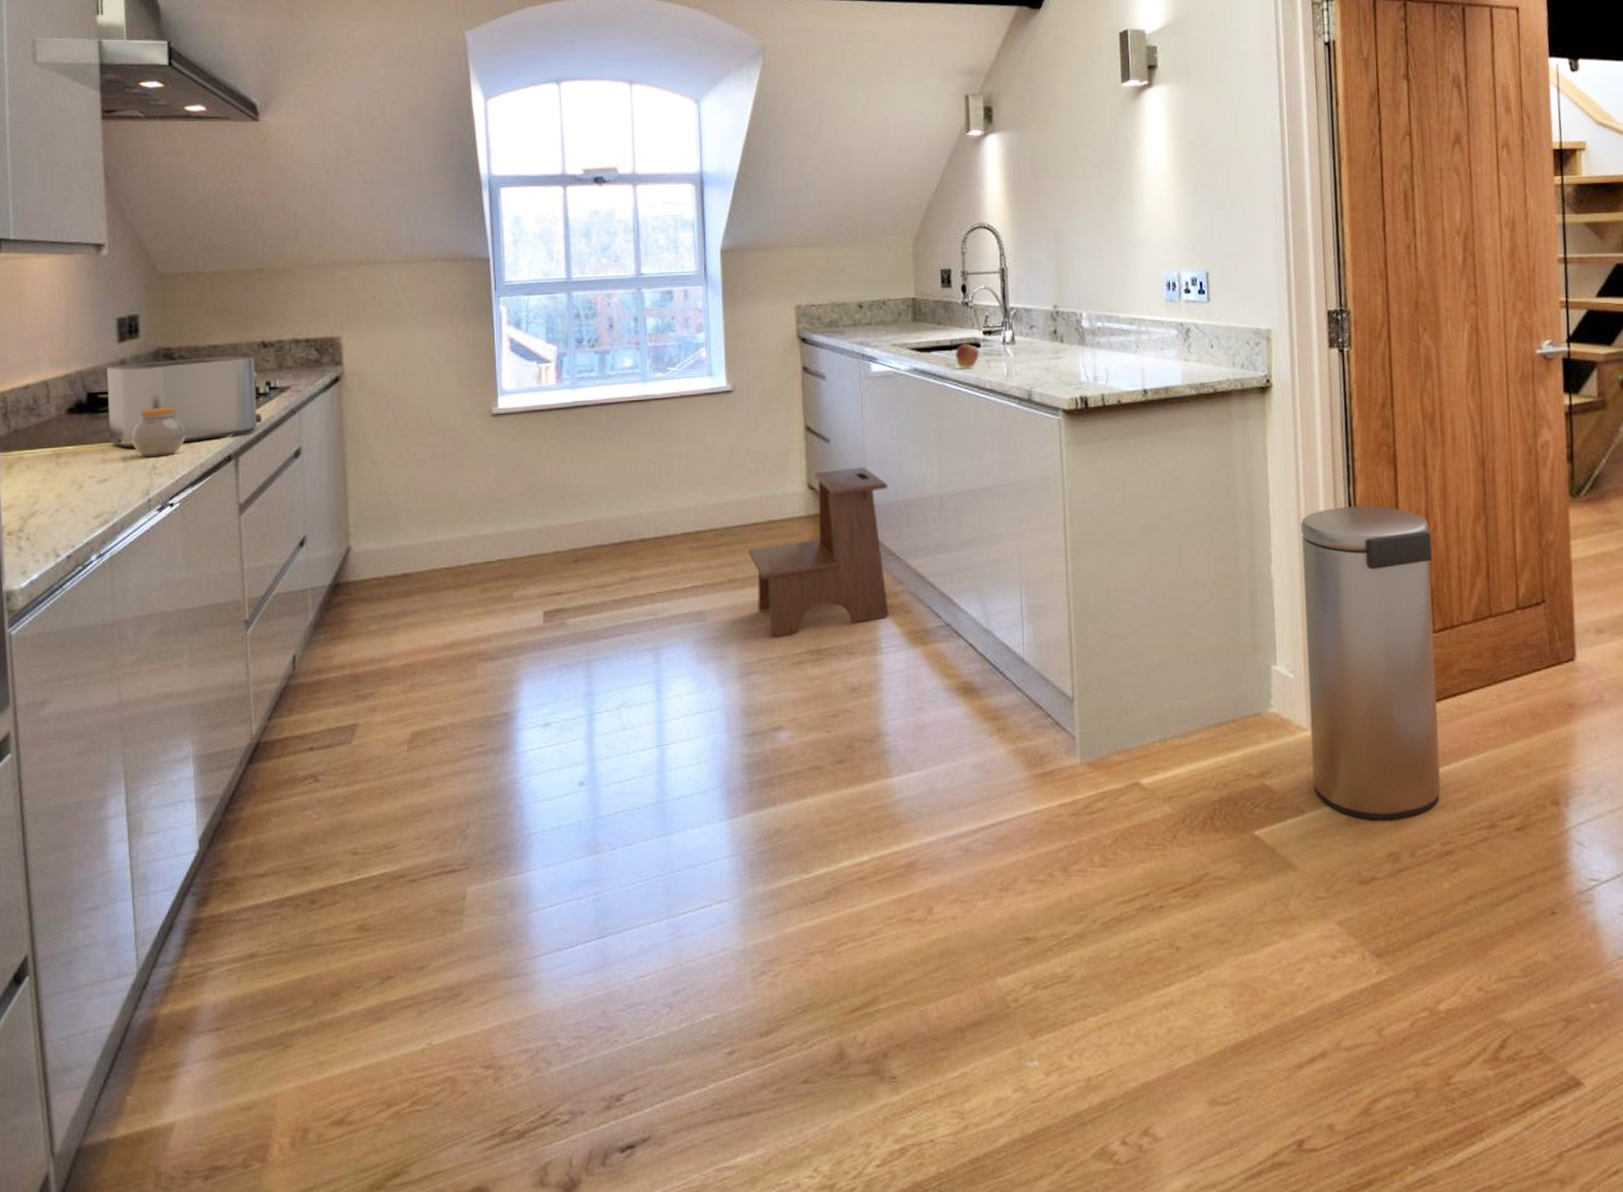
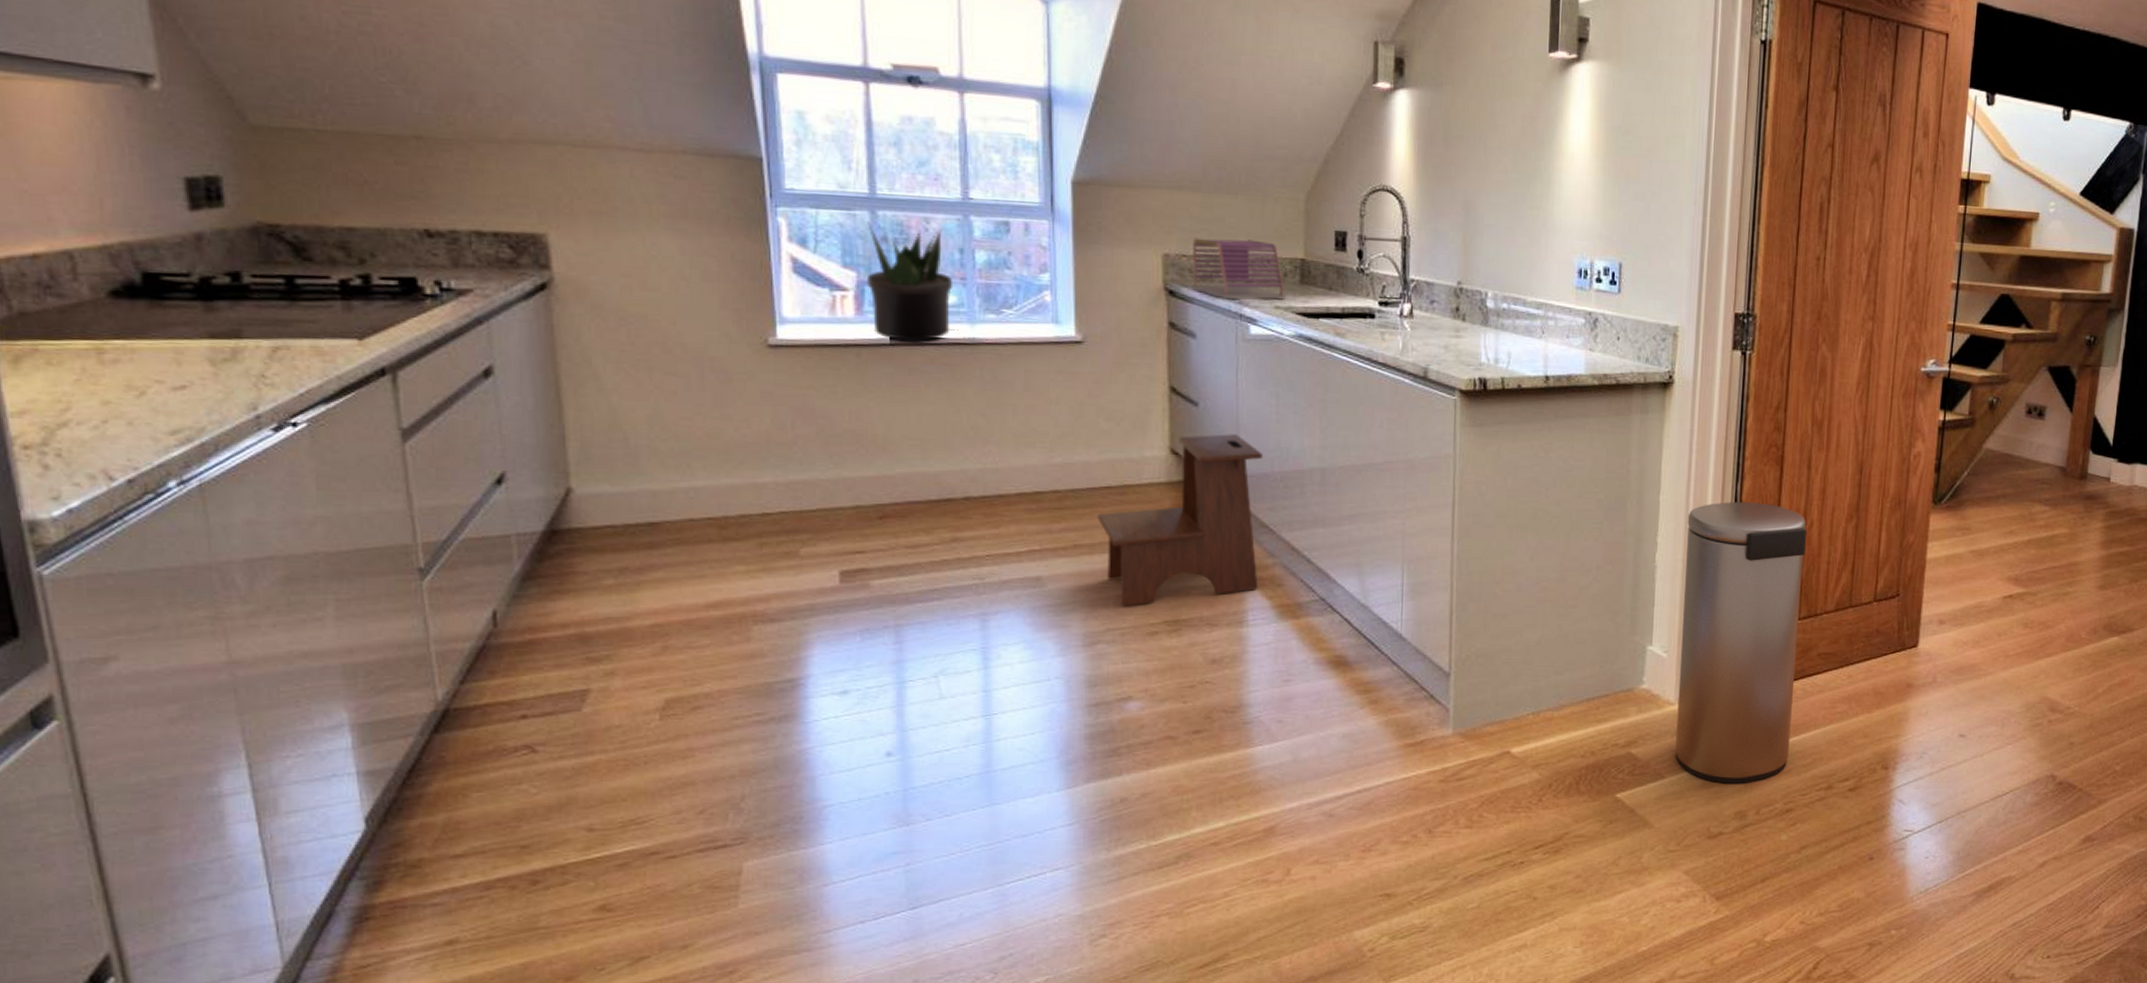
toaster: present [106,356,263,448] -> none [172,239,432,349]
jar: present [131,406,186,457] -> none [221,300,311,363]
planter: none [565,302,629,403] -> present [867,221,952,343]
dish rack: none [820,285,901,342] -> present [1191,237,1286,300]
fruit: present [956,341,979,368] -> none [1347,311,1373,339]

